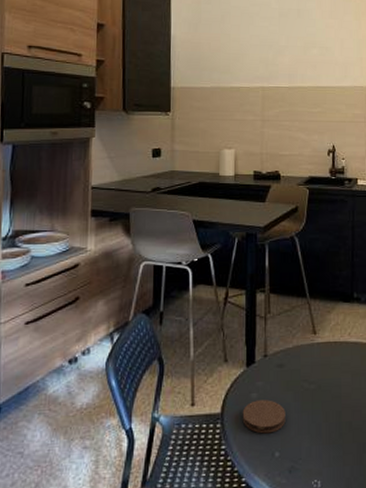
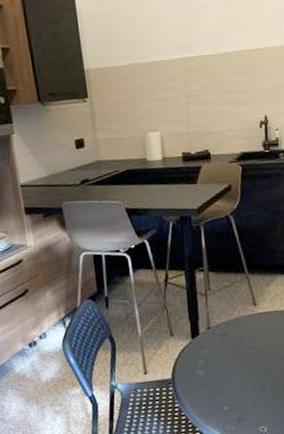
coaster: present [242,400,286,434] -> none [191,365,232,393]

